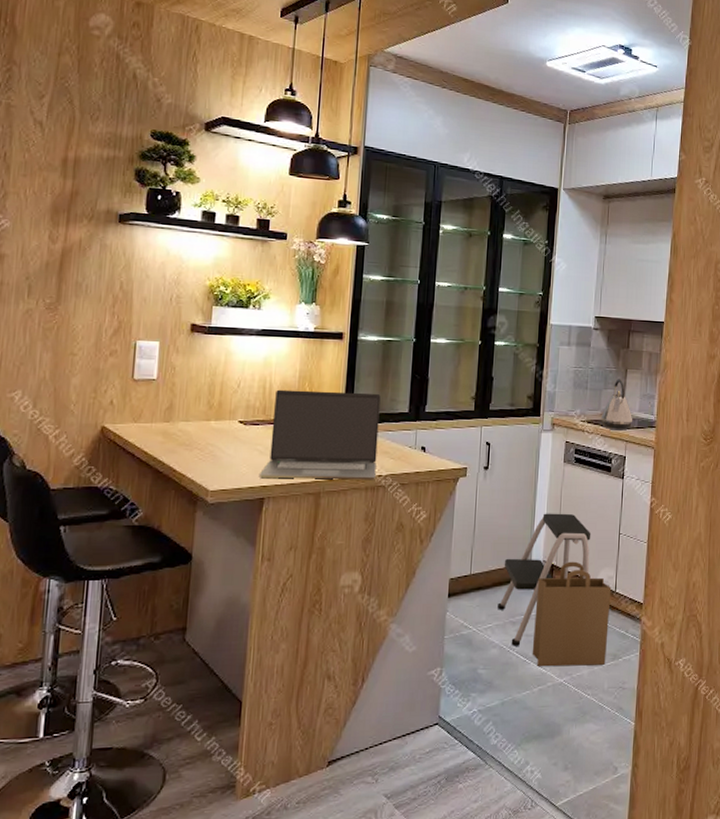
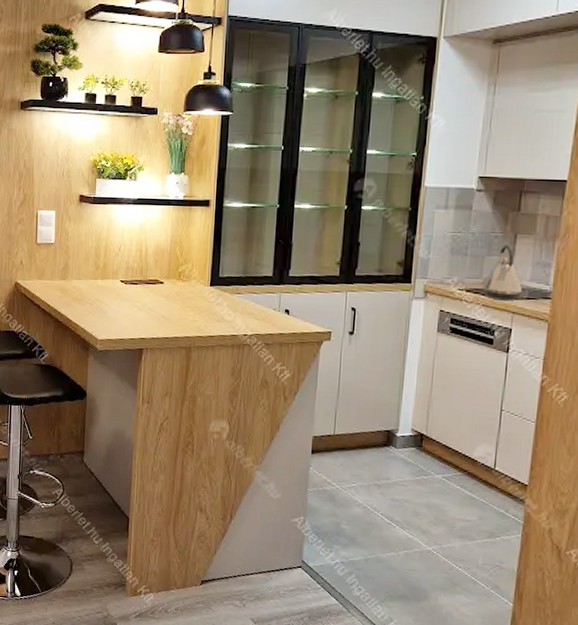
laptop: present [260,389,381,480] -> none [139,253,246,339]
step stool: present [498,513,591,646] -> none [362,382,468,509]
shopping bag: present [532,561,612,667] -> none [397,433,490,541]

